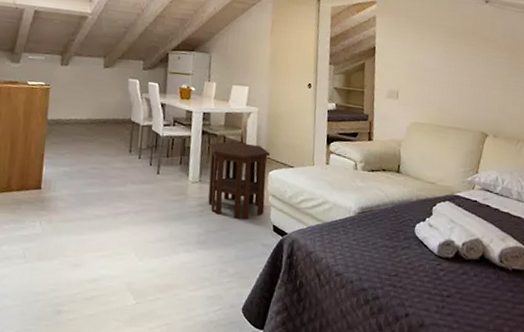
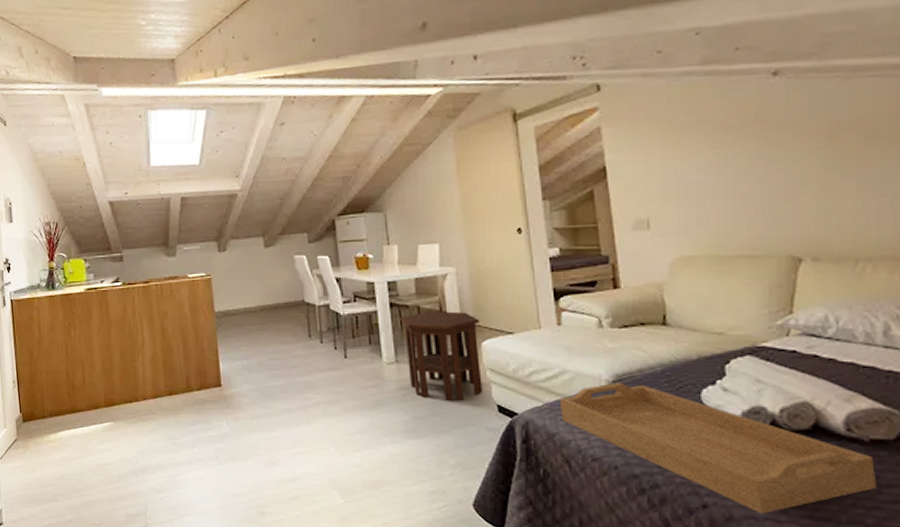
serving tray: none [318,214,513,322] -> present [560,382,877,514]

